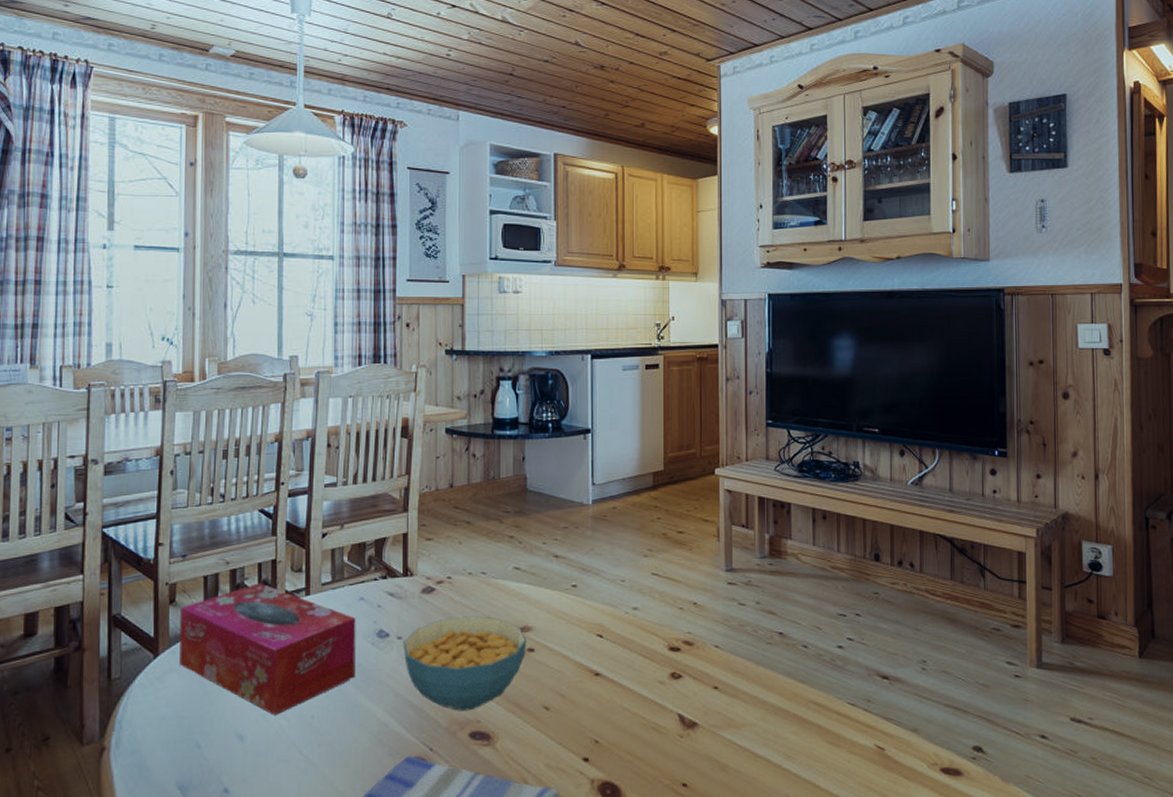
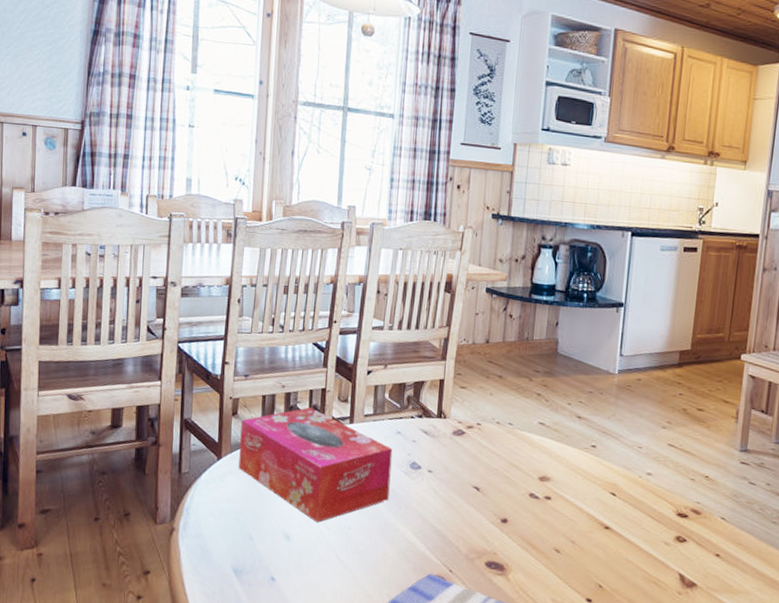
cereal bowl: present [403,616,527,711] -> none [432,460,545,543]

